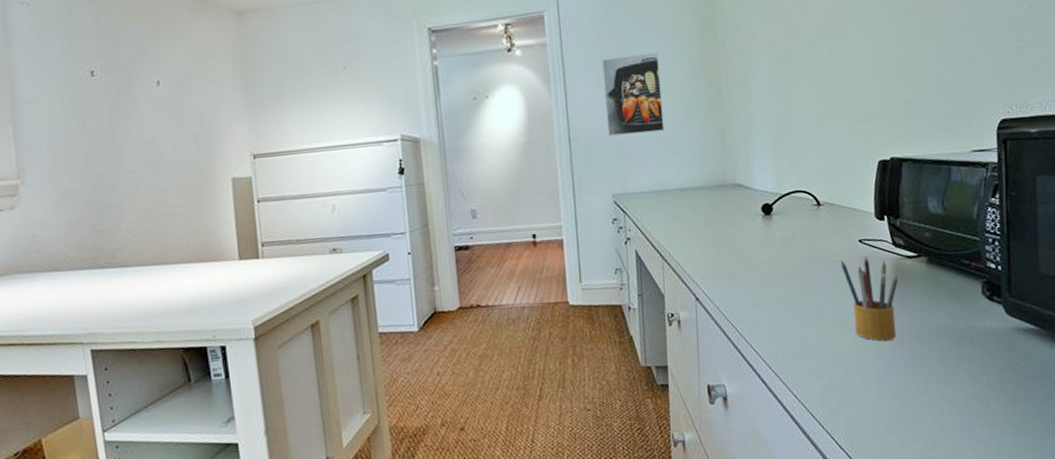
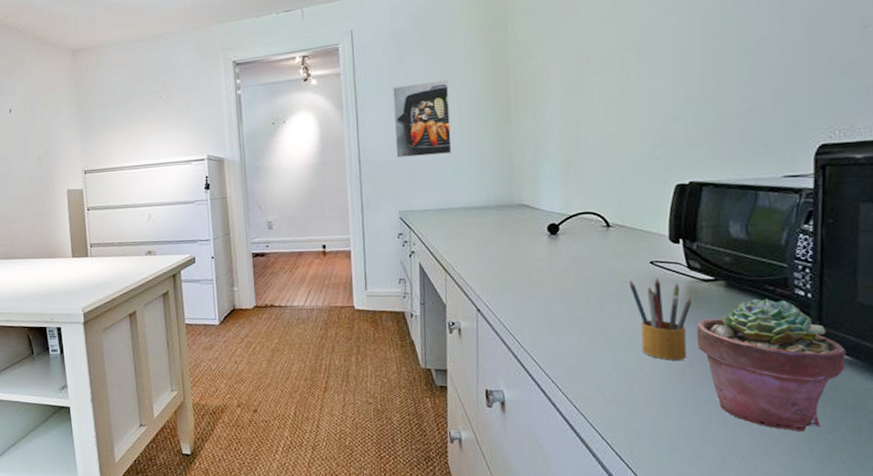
potted succulent: none [903,273,1033,405] -> present [696,299,846,432]

